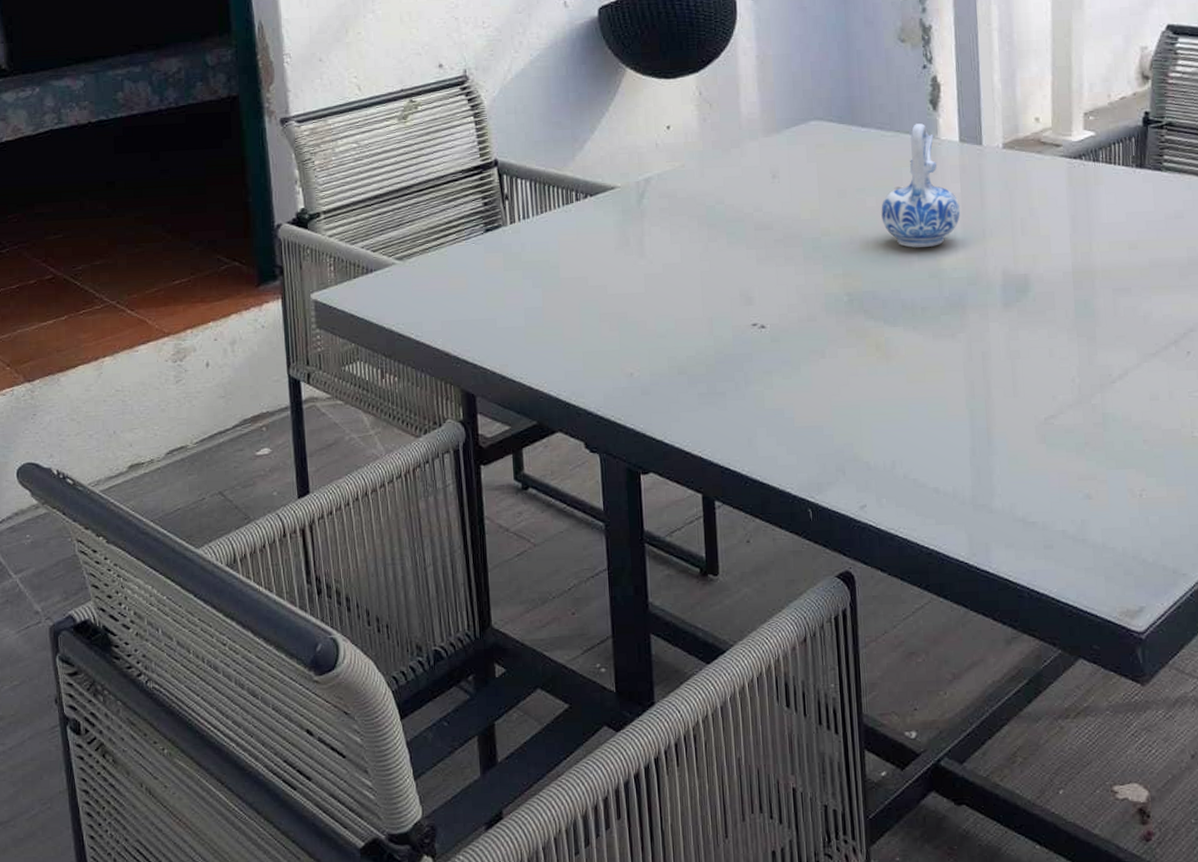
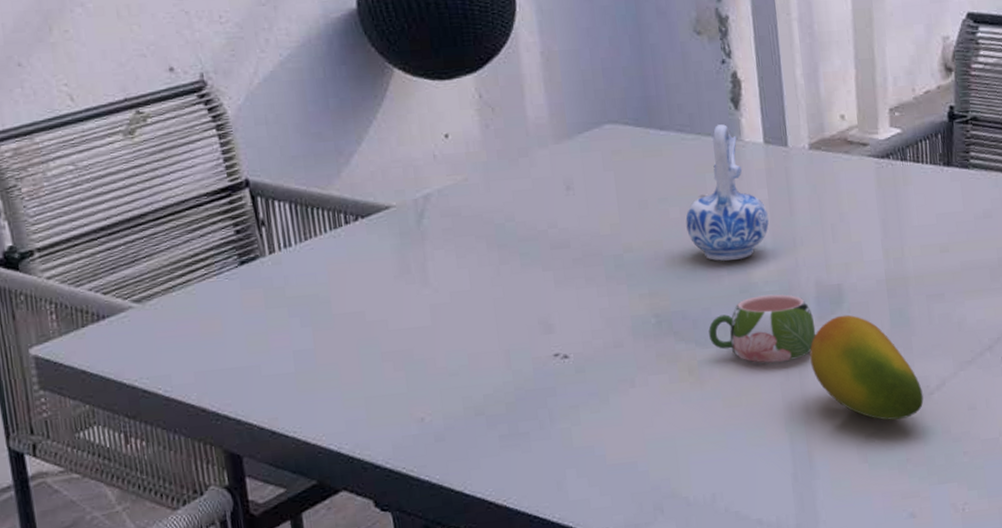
mug: none [897,280,1001,344] -> present [709,294,816,363]
fruit: none [993,303,1105,405] -> present [810,314,924,421]

